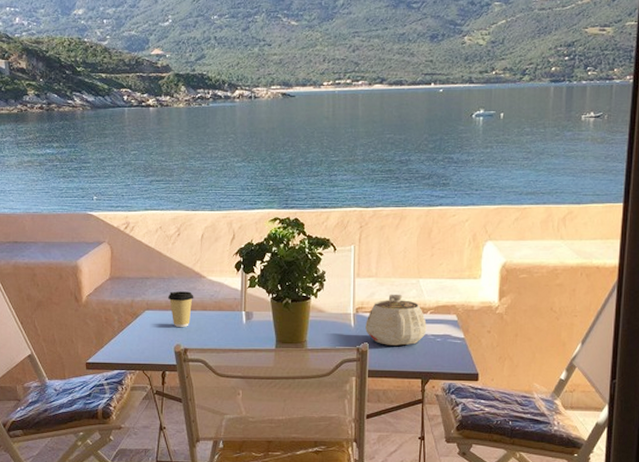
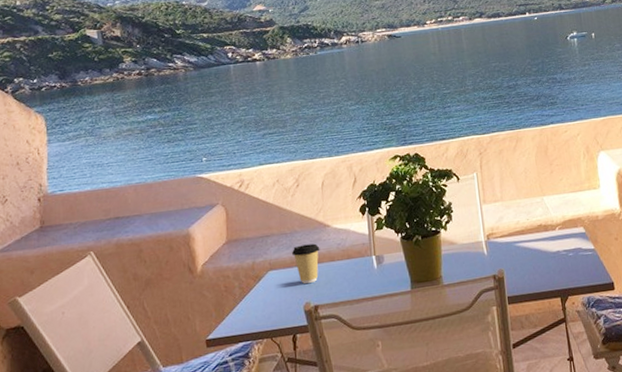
teapot: present [365,294,427,346] -> none [498,214,558,268]

